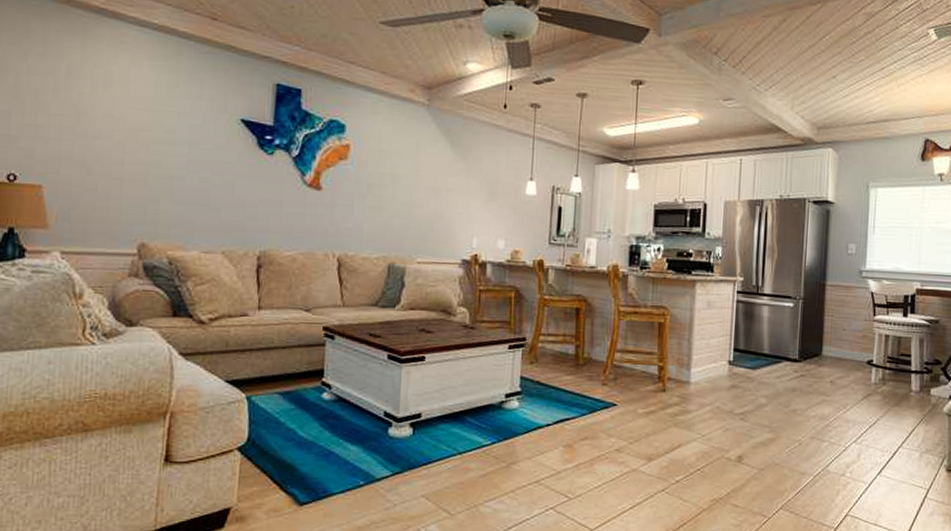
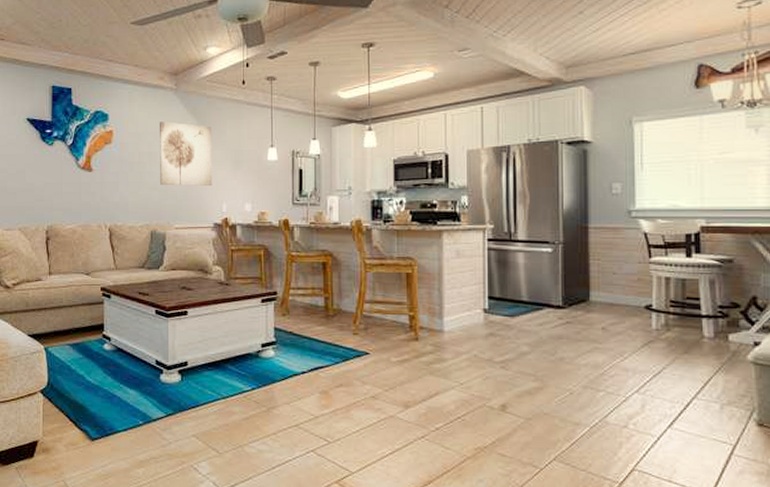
wall art: none [403,140,467,217] -> present [160,121,212,186]

